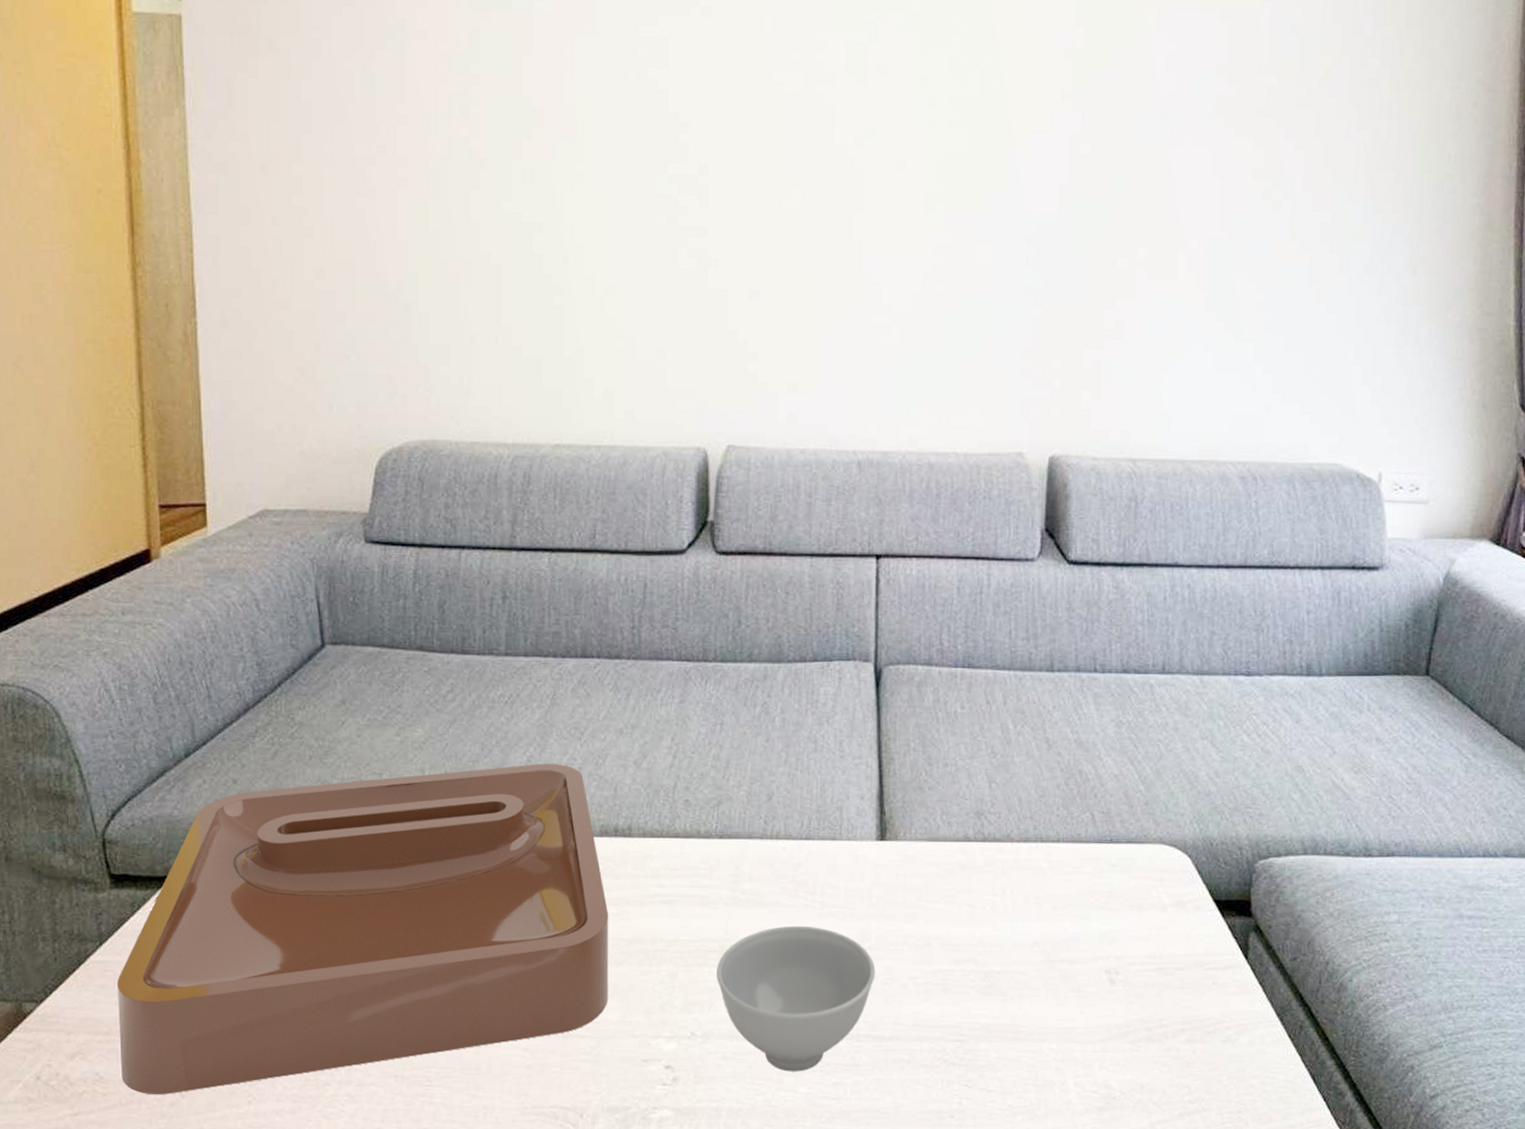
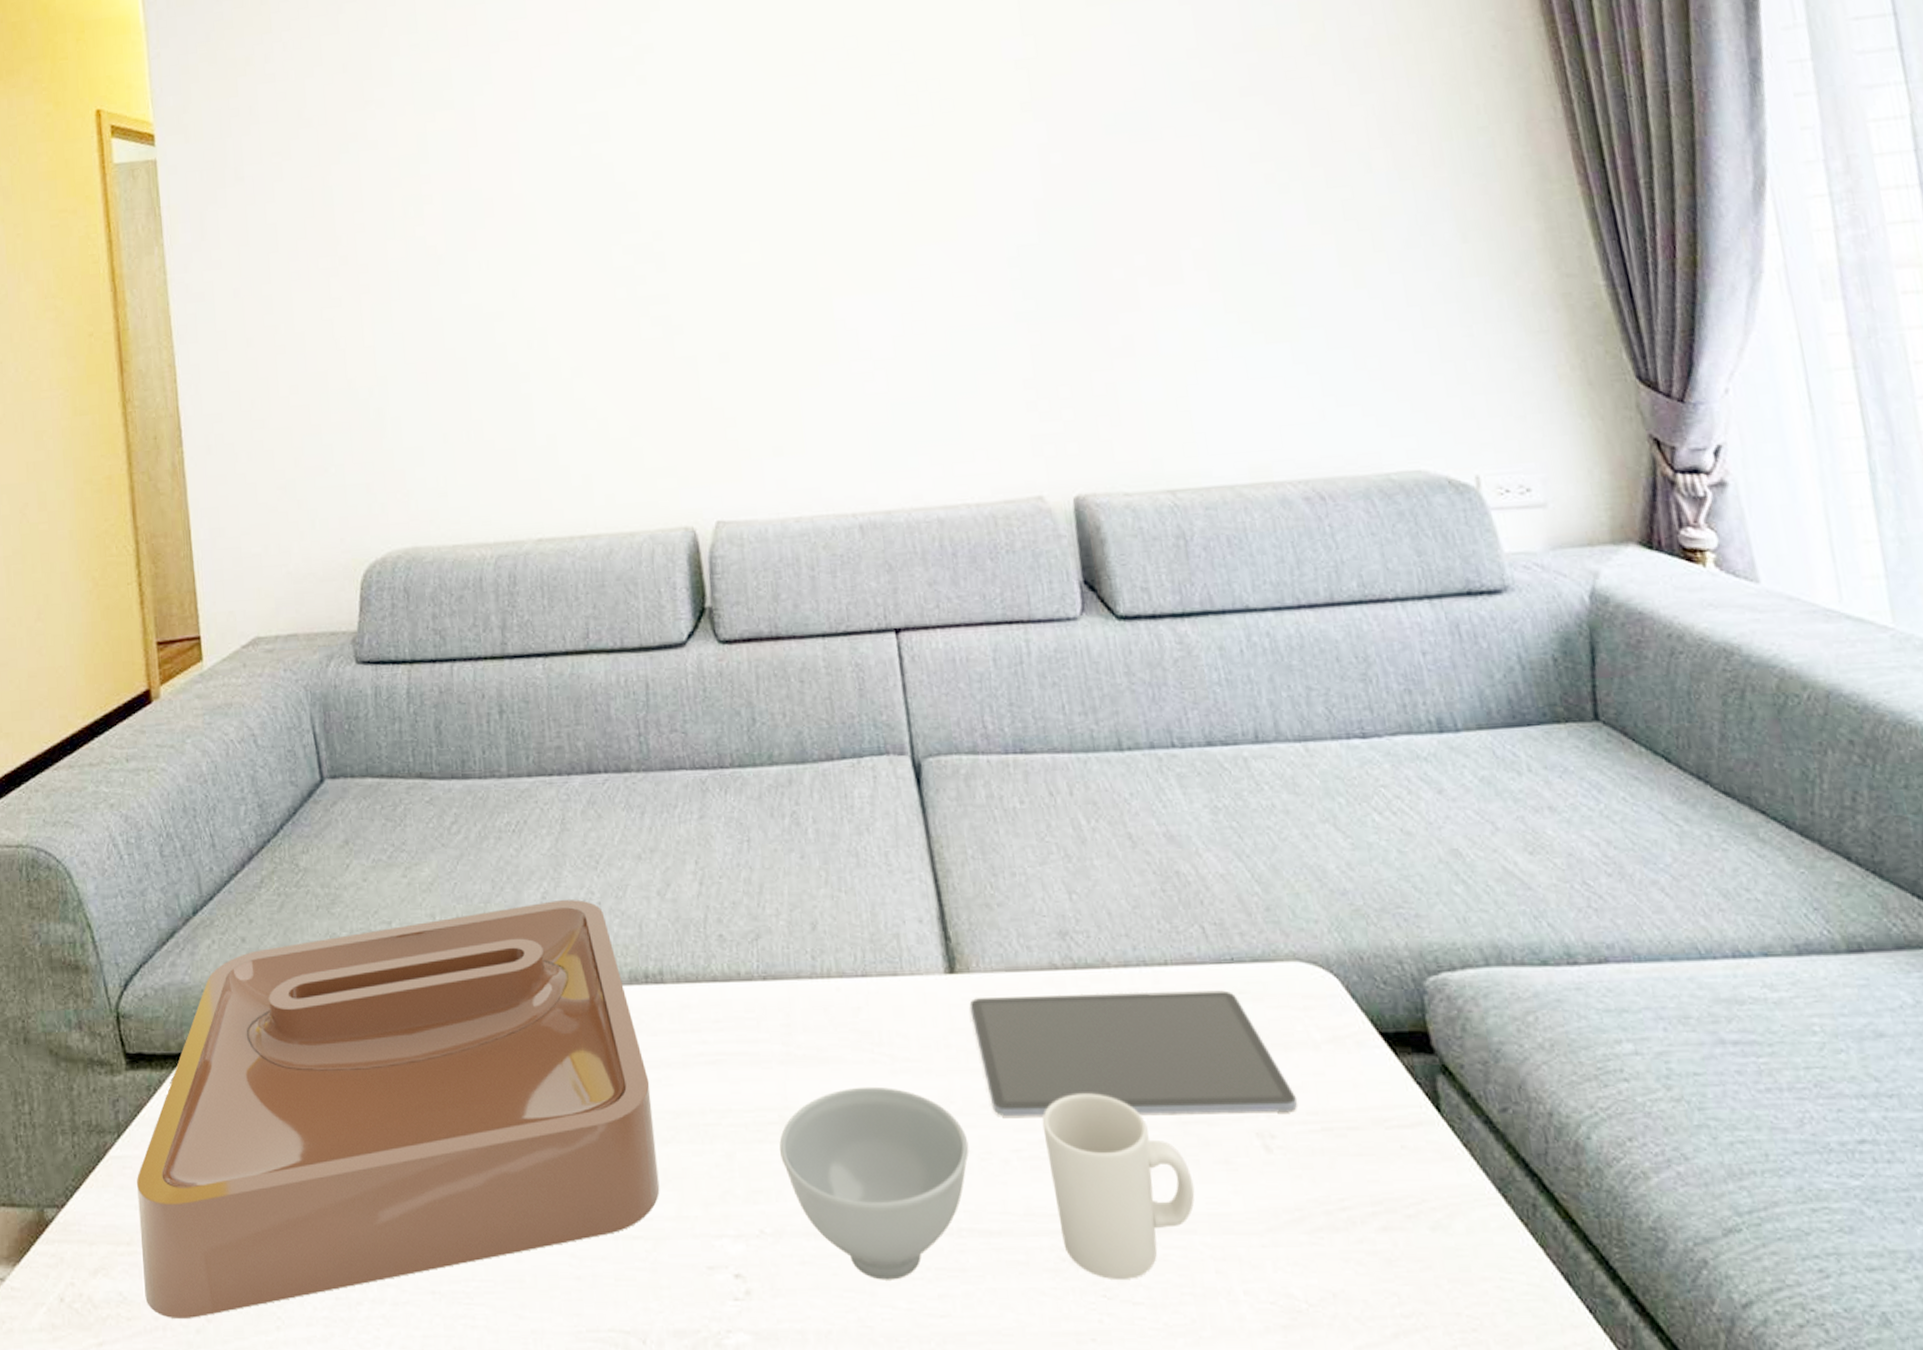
tablet: none [893,860,1142,956] -> present [969,990,1299,1117]
mug: none [938,937,1050,1074] -> present [1042,1093,1195,1279]

